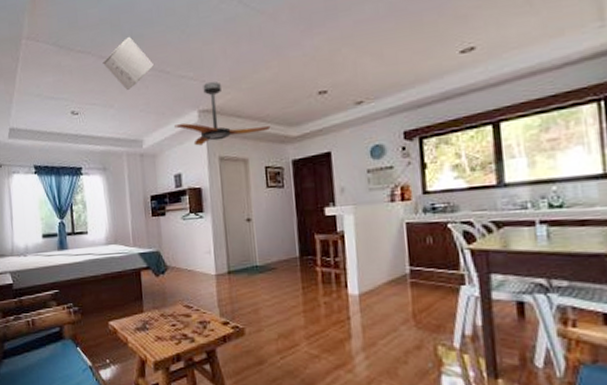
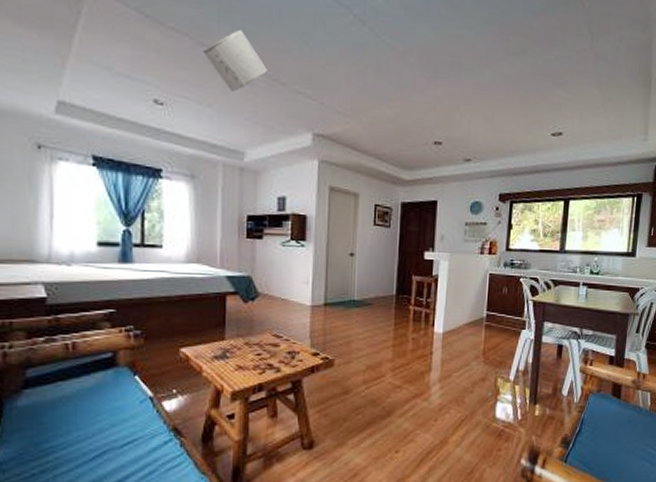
ceiling fan: present [175,81,271,146] -> none [284,105,385,171]

